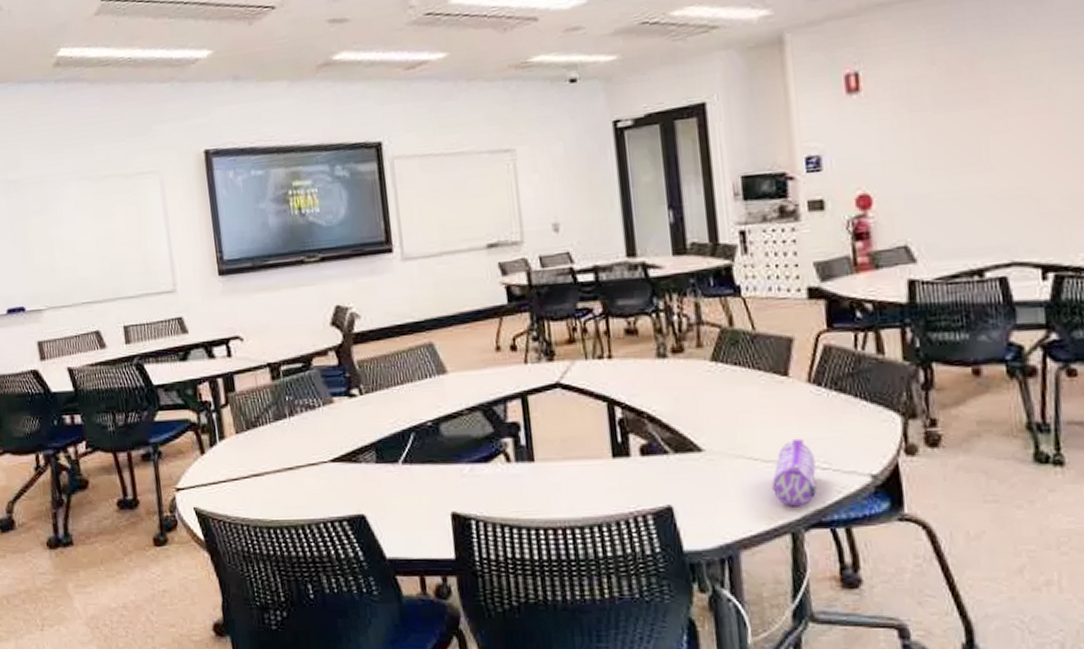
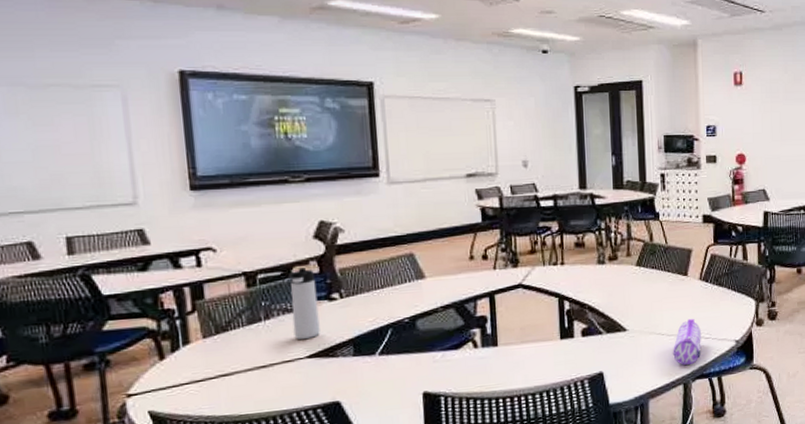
thermos bottle: none [309,359,342,441] -> present [288,267,320,340]

